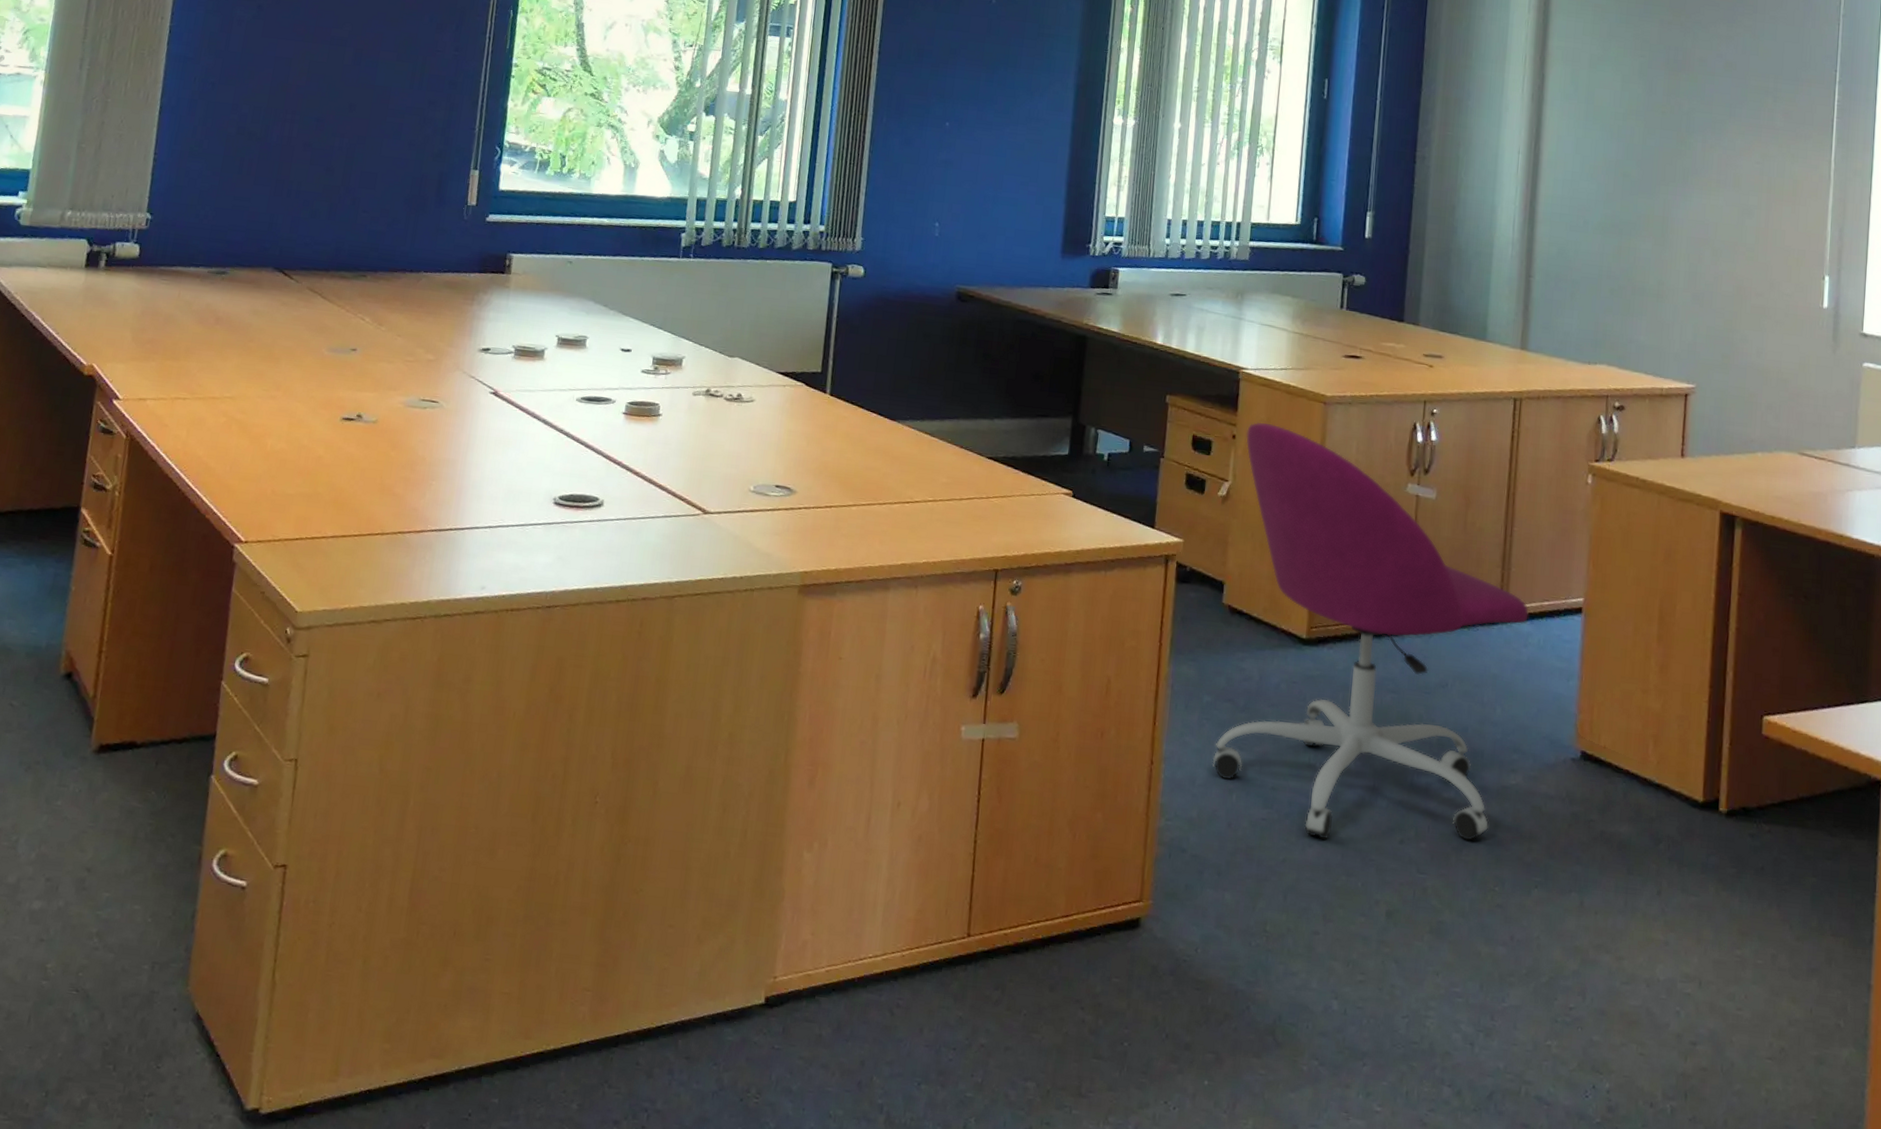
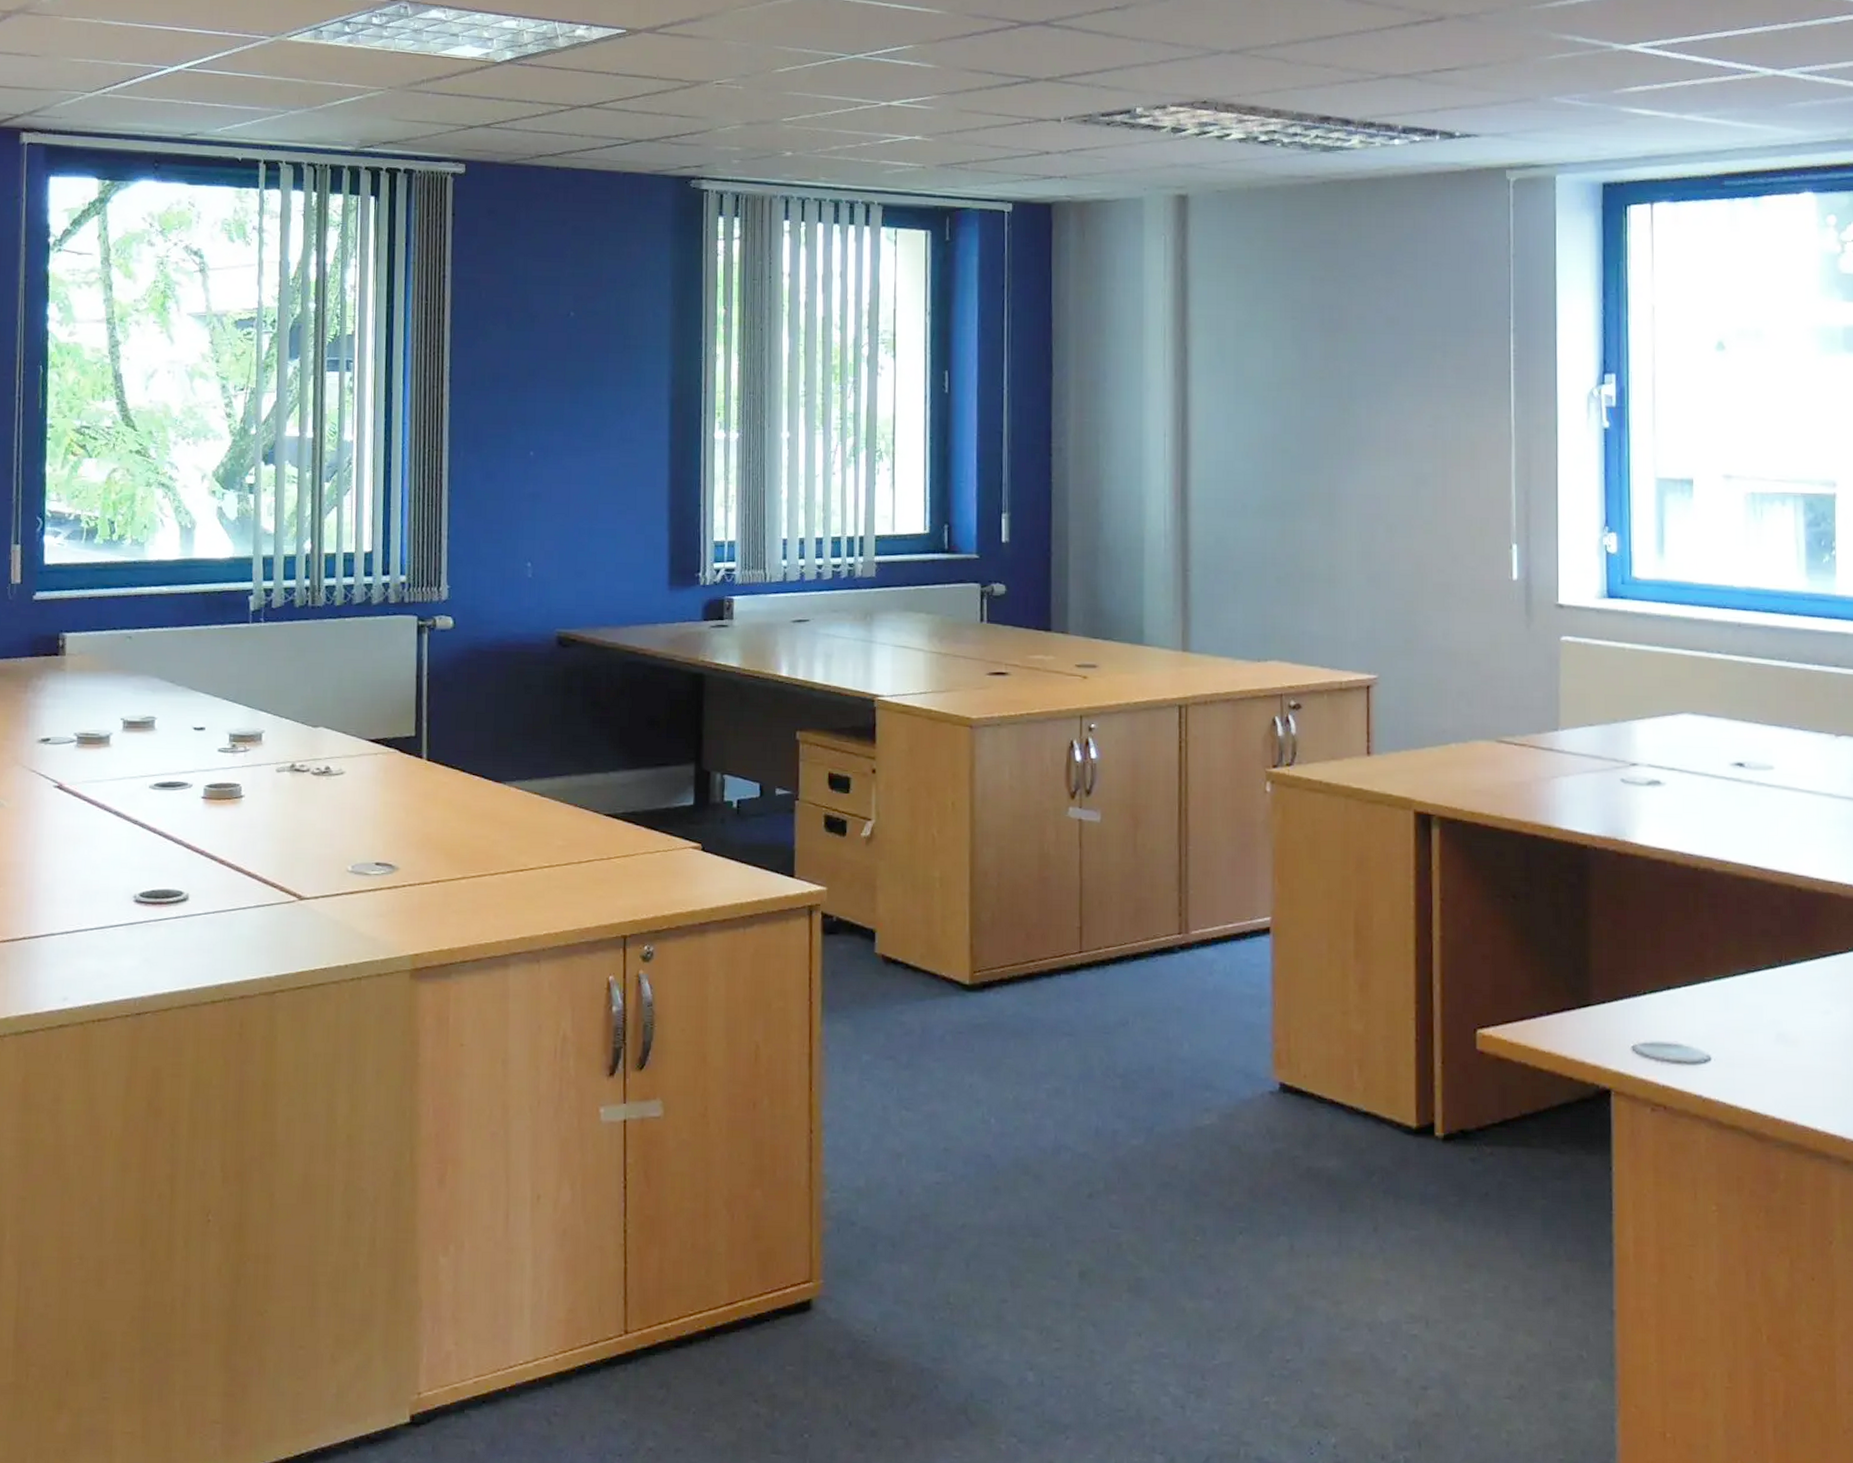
office chair: present [1212,422,1529,841] -> none [877,753,1211,1200]

